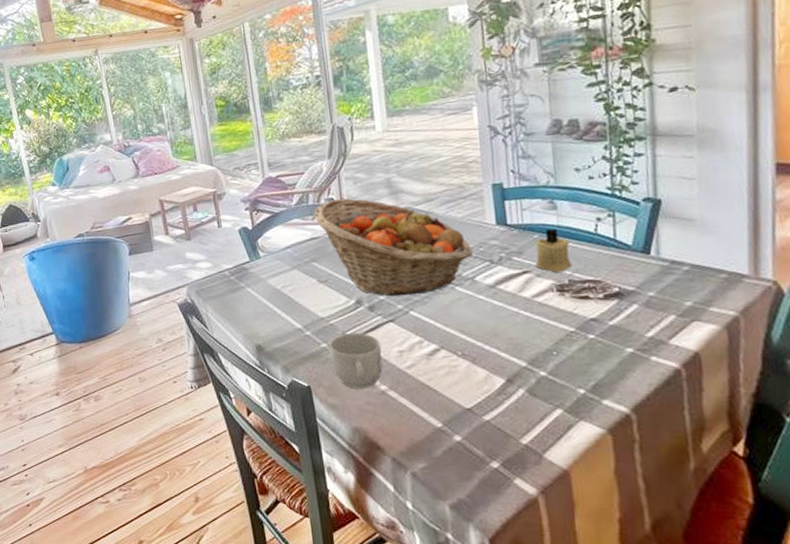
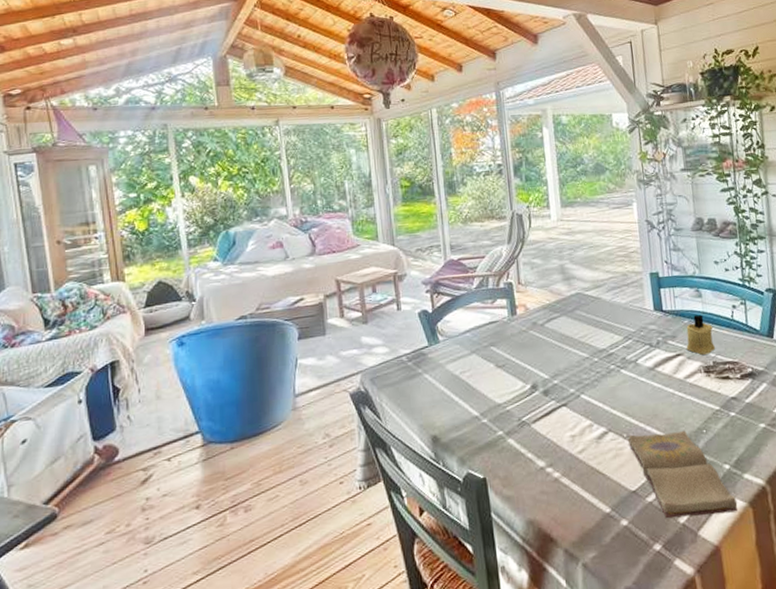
fruit basket: present [314,198,473,297] -> none [493,283,635,381]
mug: present [330,332,383,389] -> none [506,418,556,478]
diary: none [462,351,594,439] -> present [627,430,738,519]

